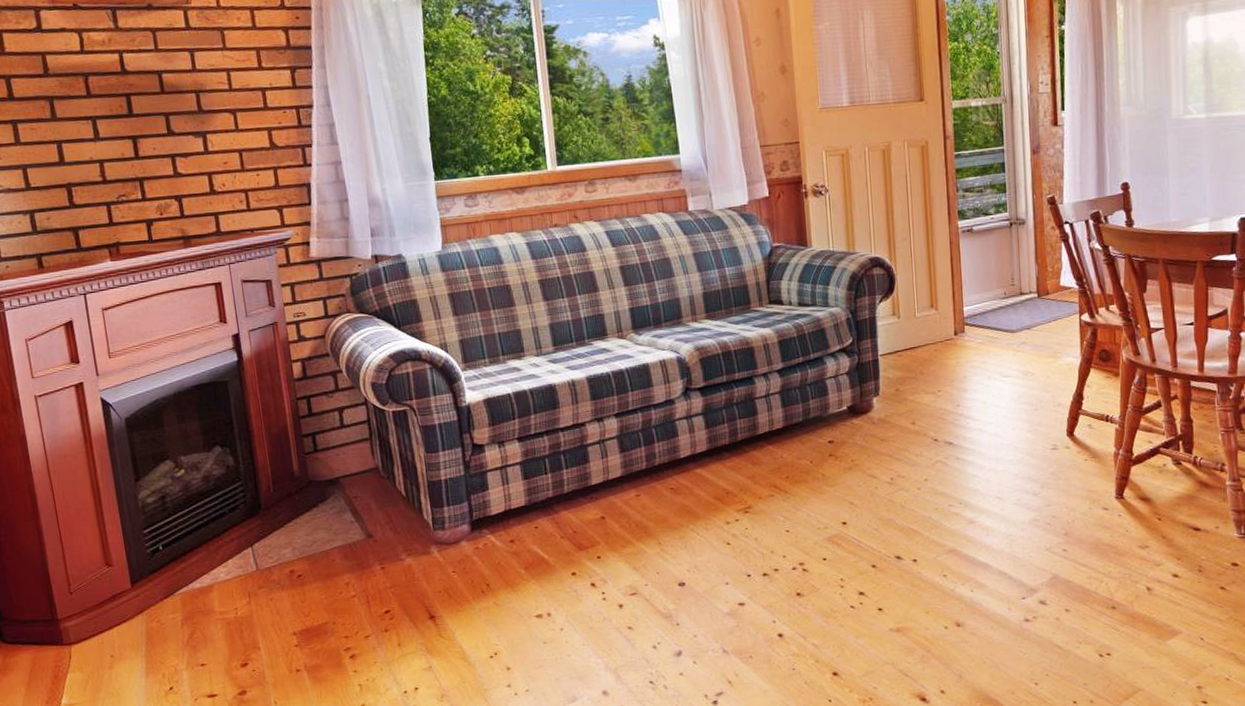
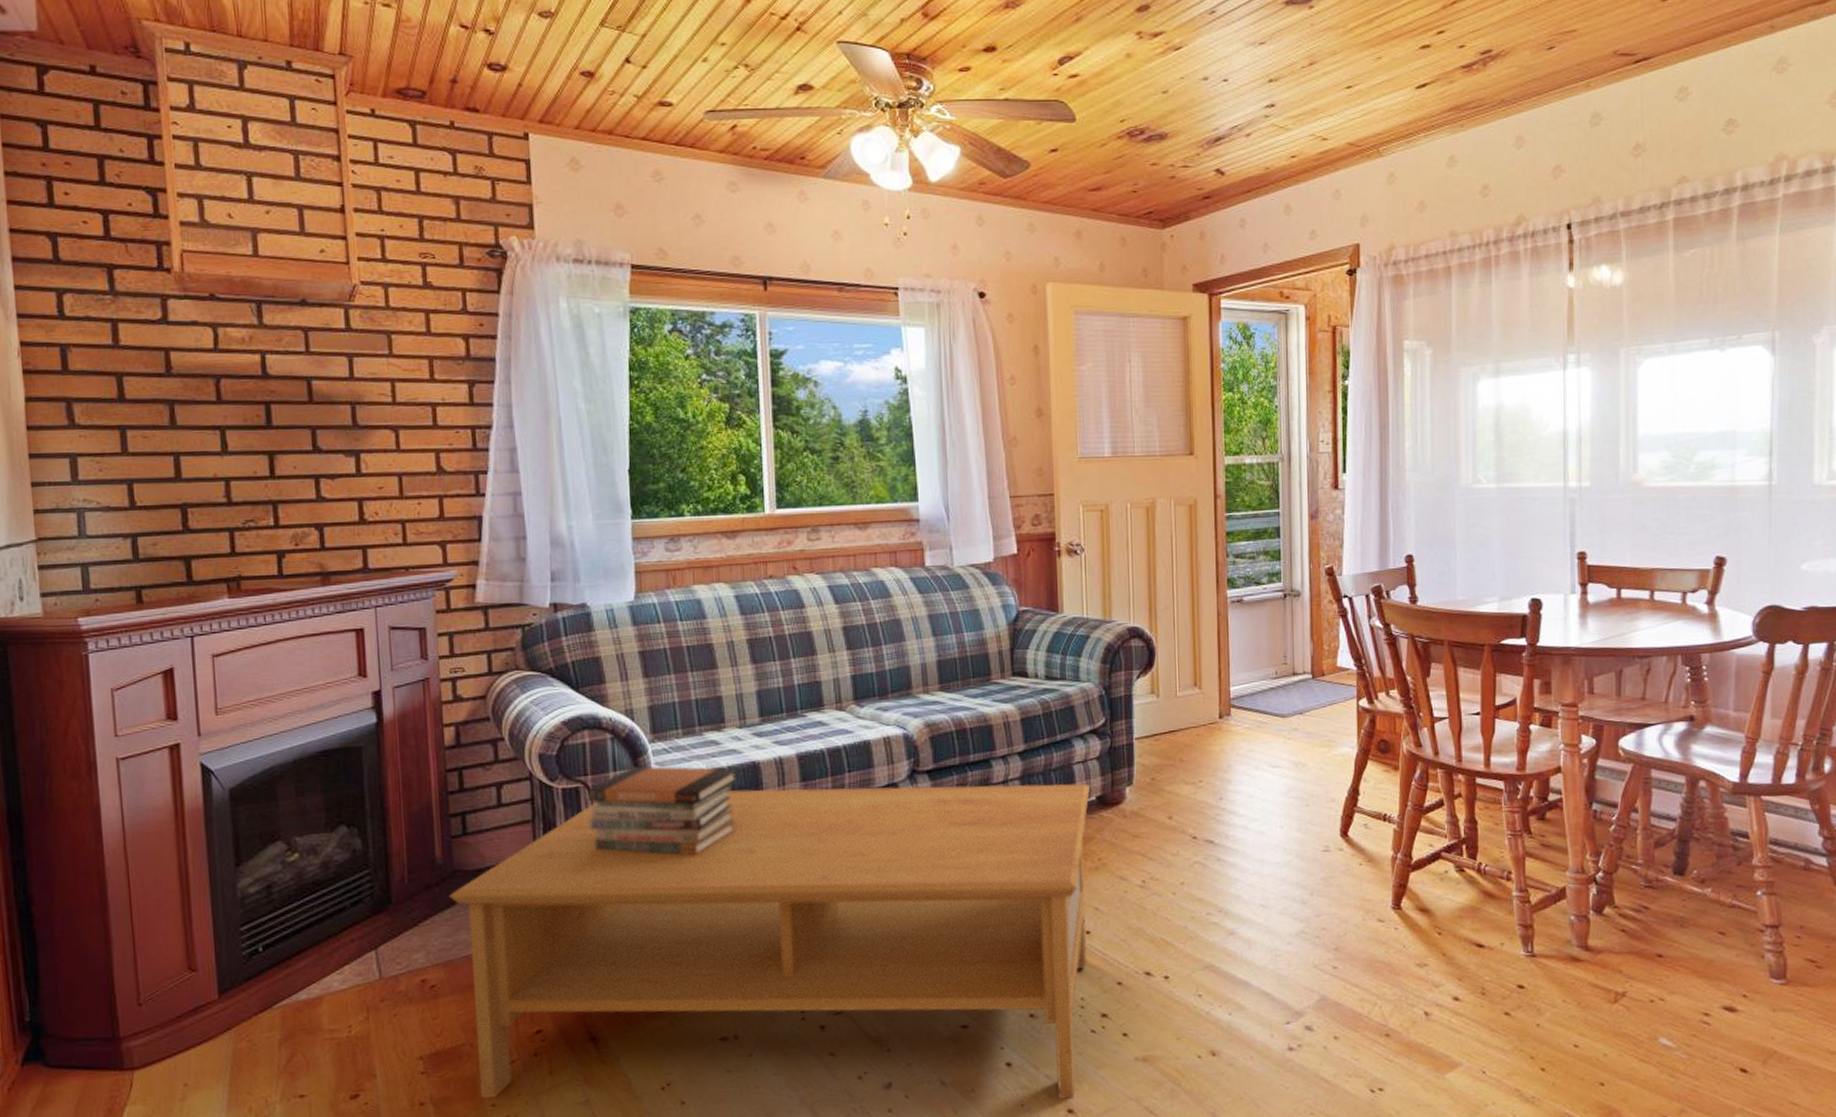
coffee table: none [307,395,845,666] -> present [449,783,1091,1099]
book stack: none [414,390,539,465] -> present [588,766,738,856]

